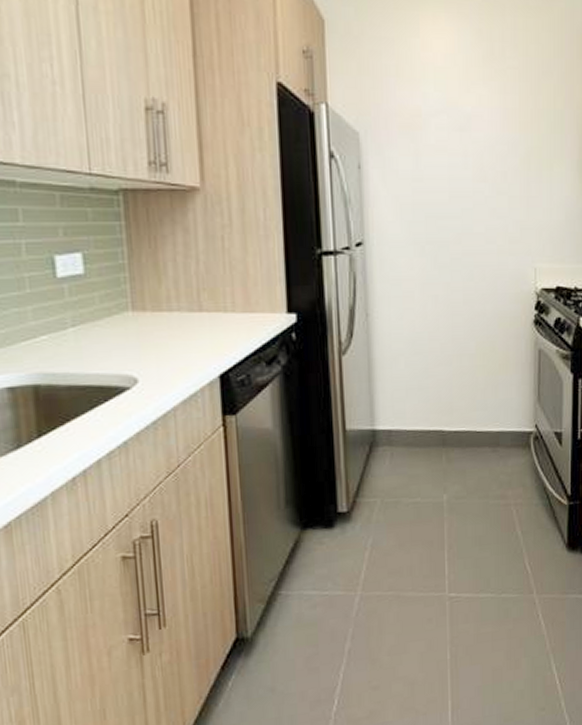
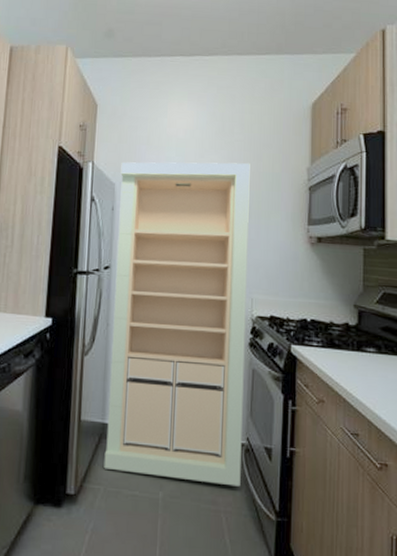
storage cabinet: none [364,97,530,480] -> present [104,162,250,487]

